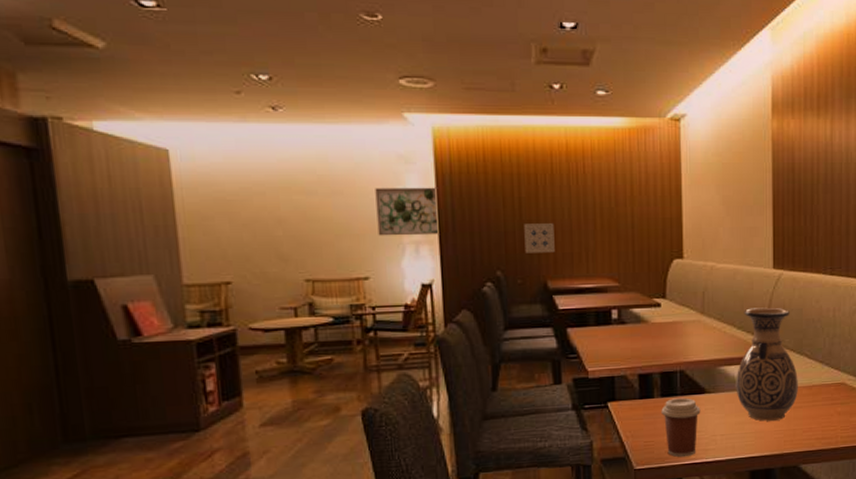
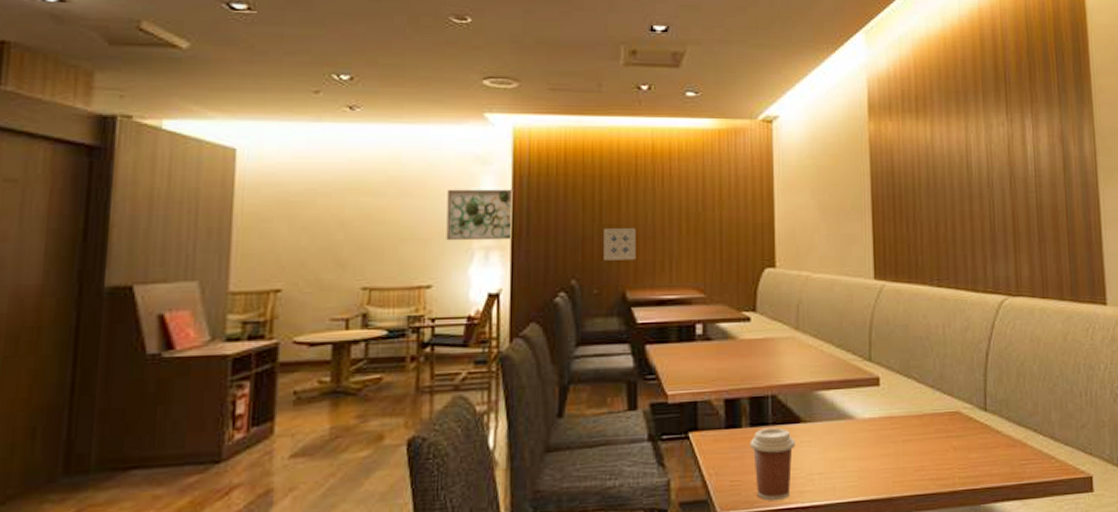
vase: present [736,307,798,421] -> none [835,323,907,457]

